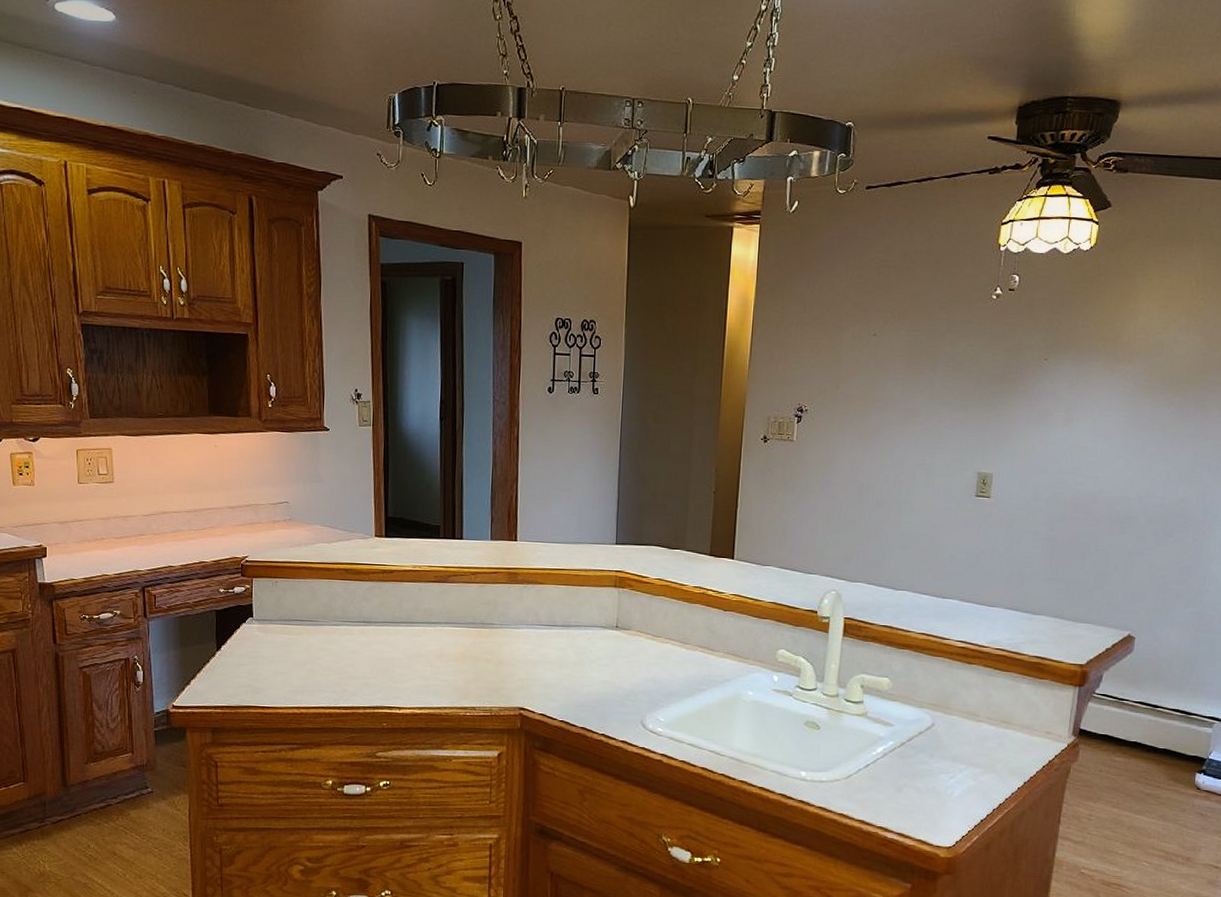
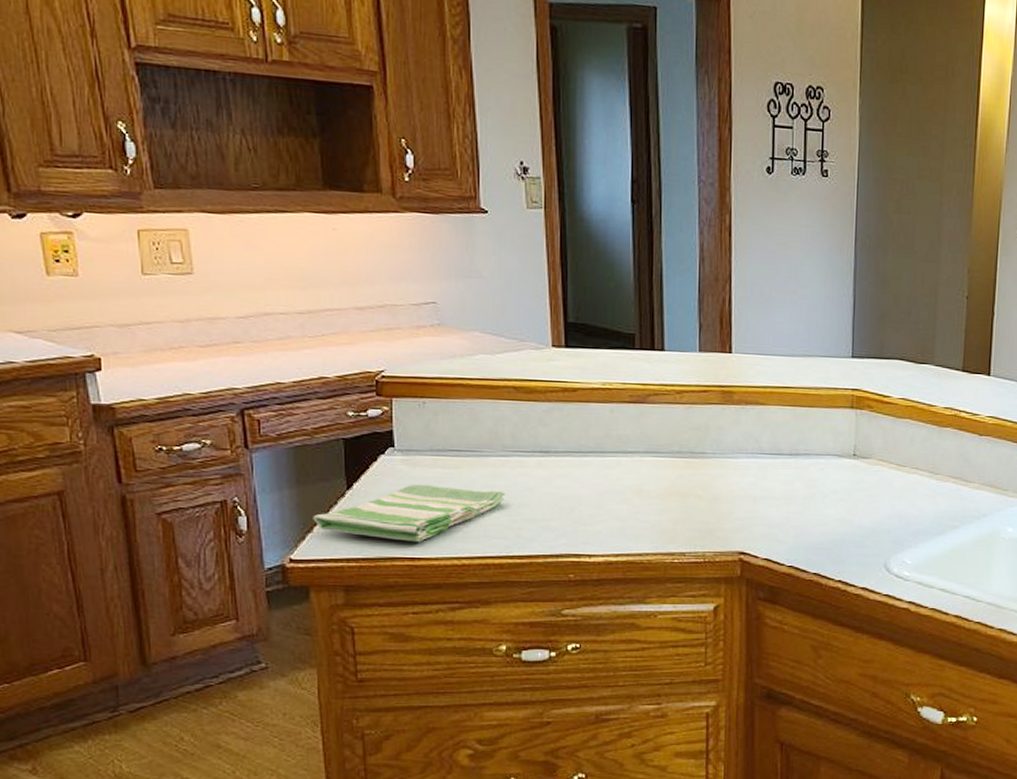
dish towel: none [191,648,335,694] -> present [313,485,505,542]

